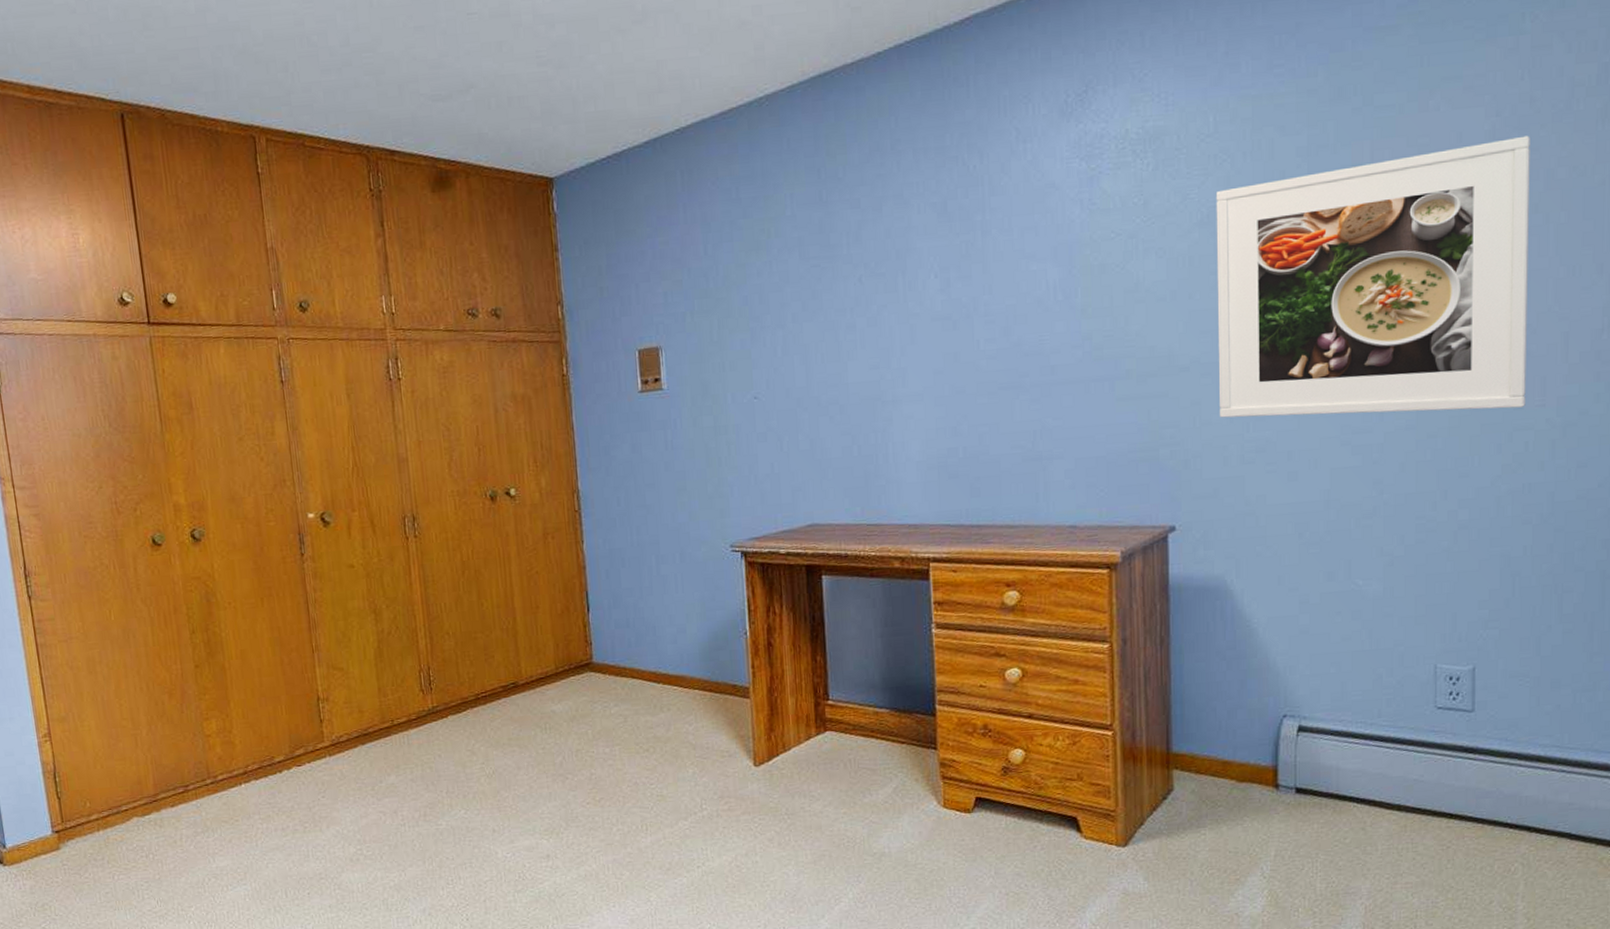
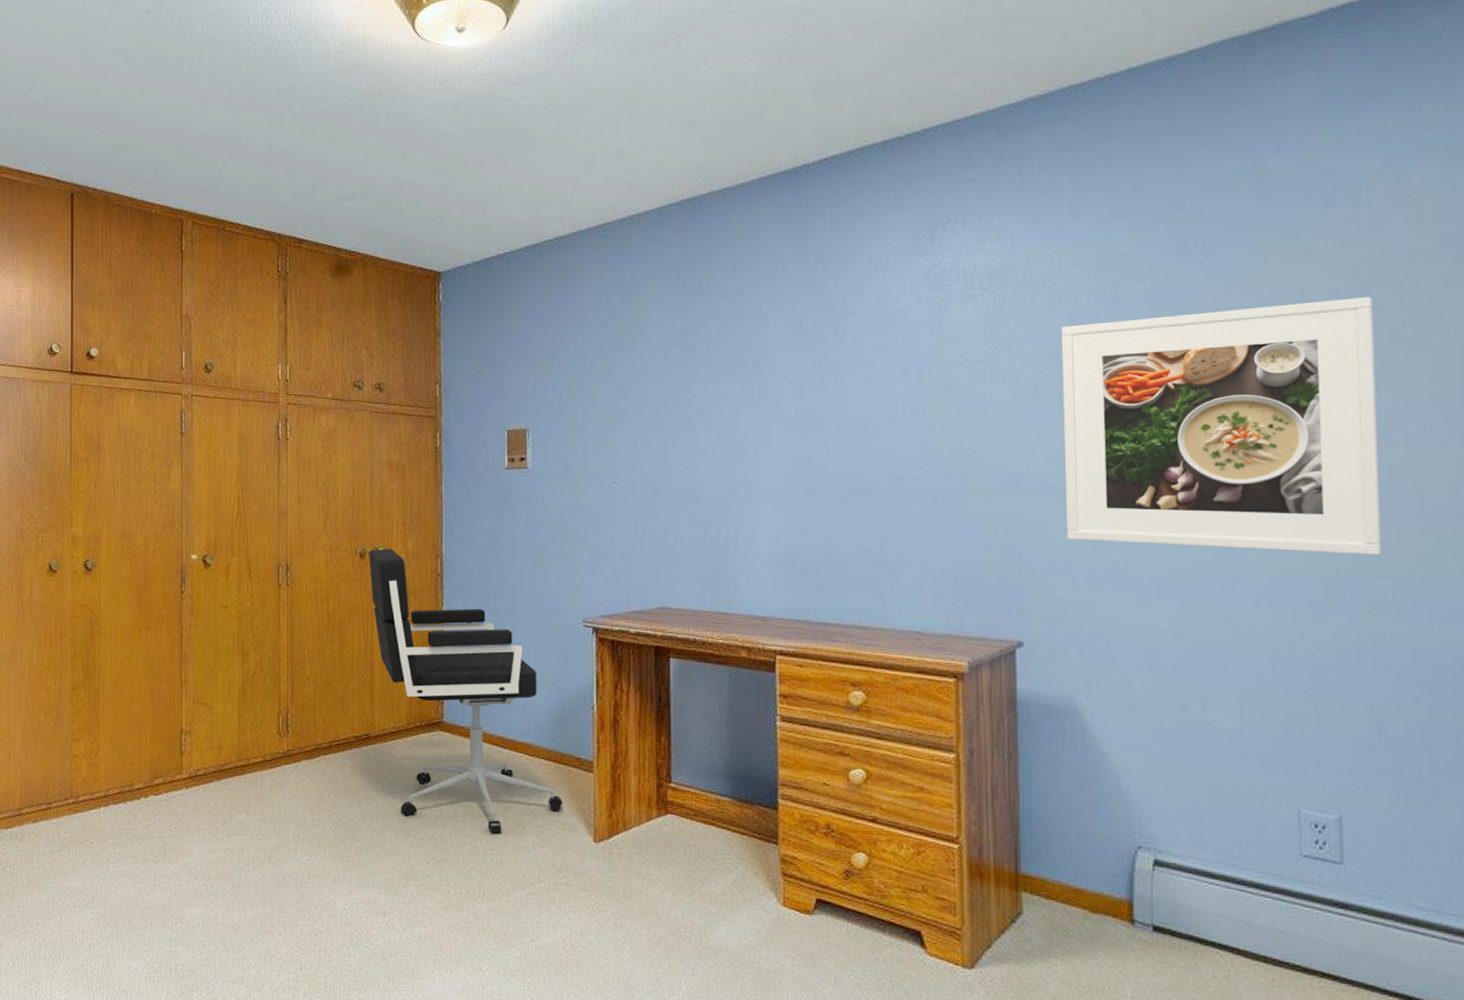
office chair: none [500,488,721,770] -> present [369,548,563,835]

